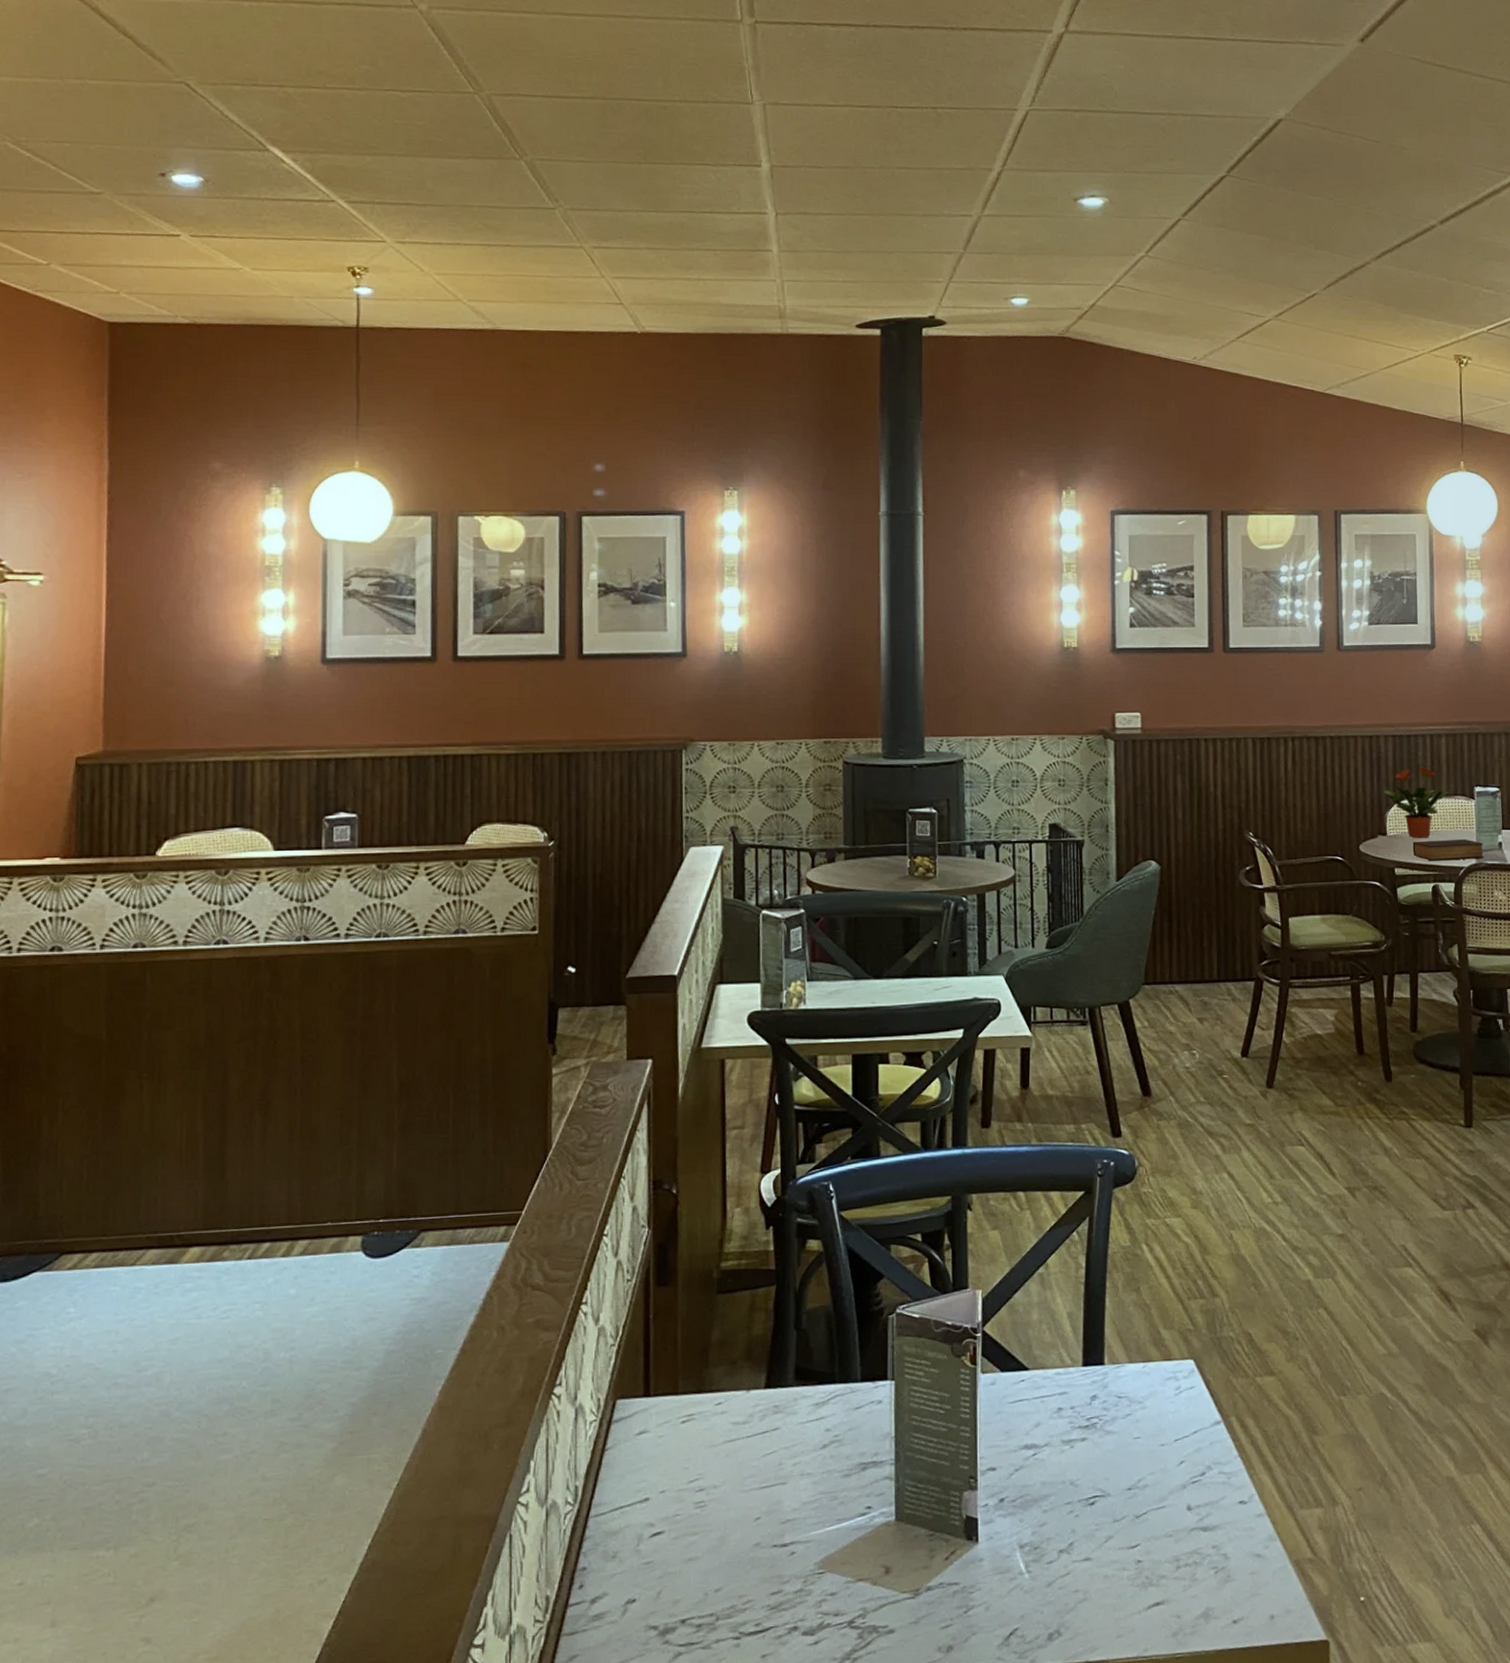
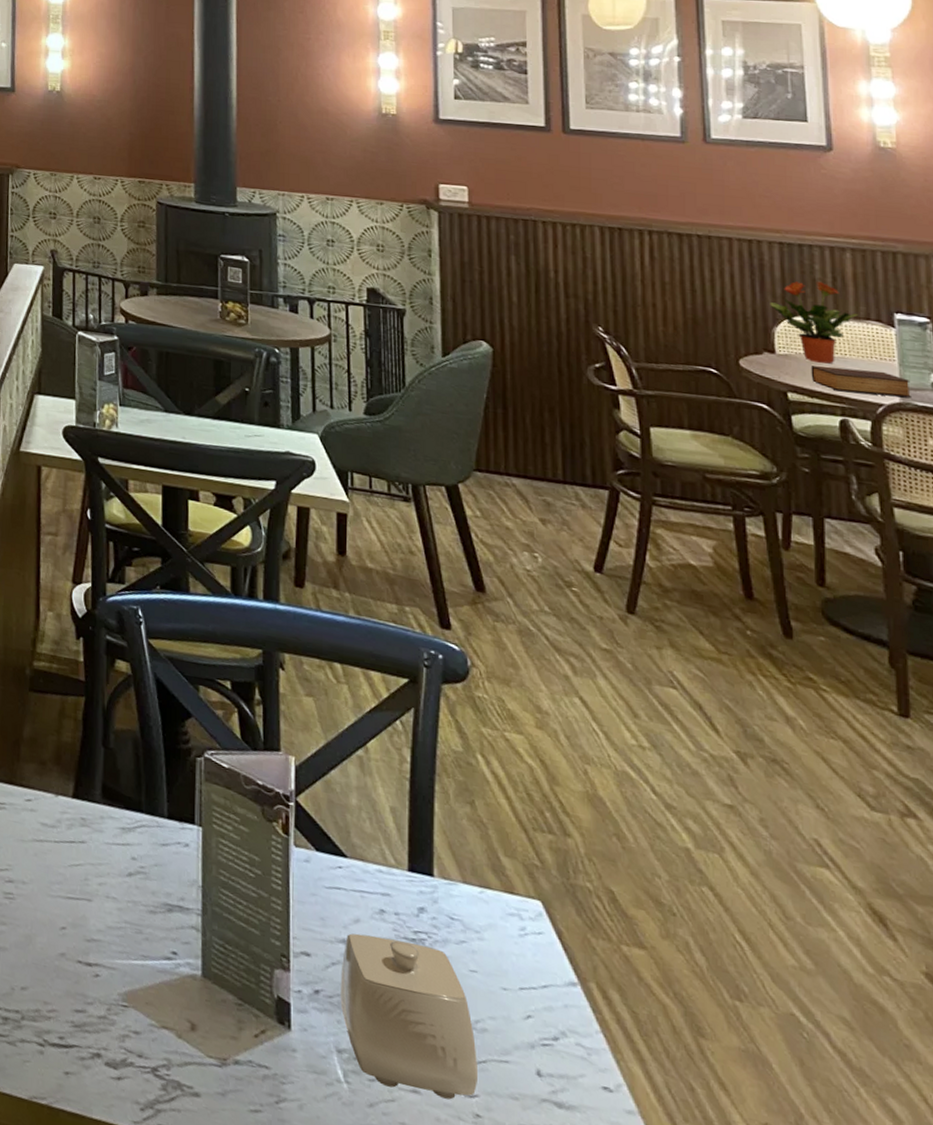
sugar bowl: none [1022,1428,1140,1564] -> present [340,933,479,1100]

